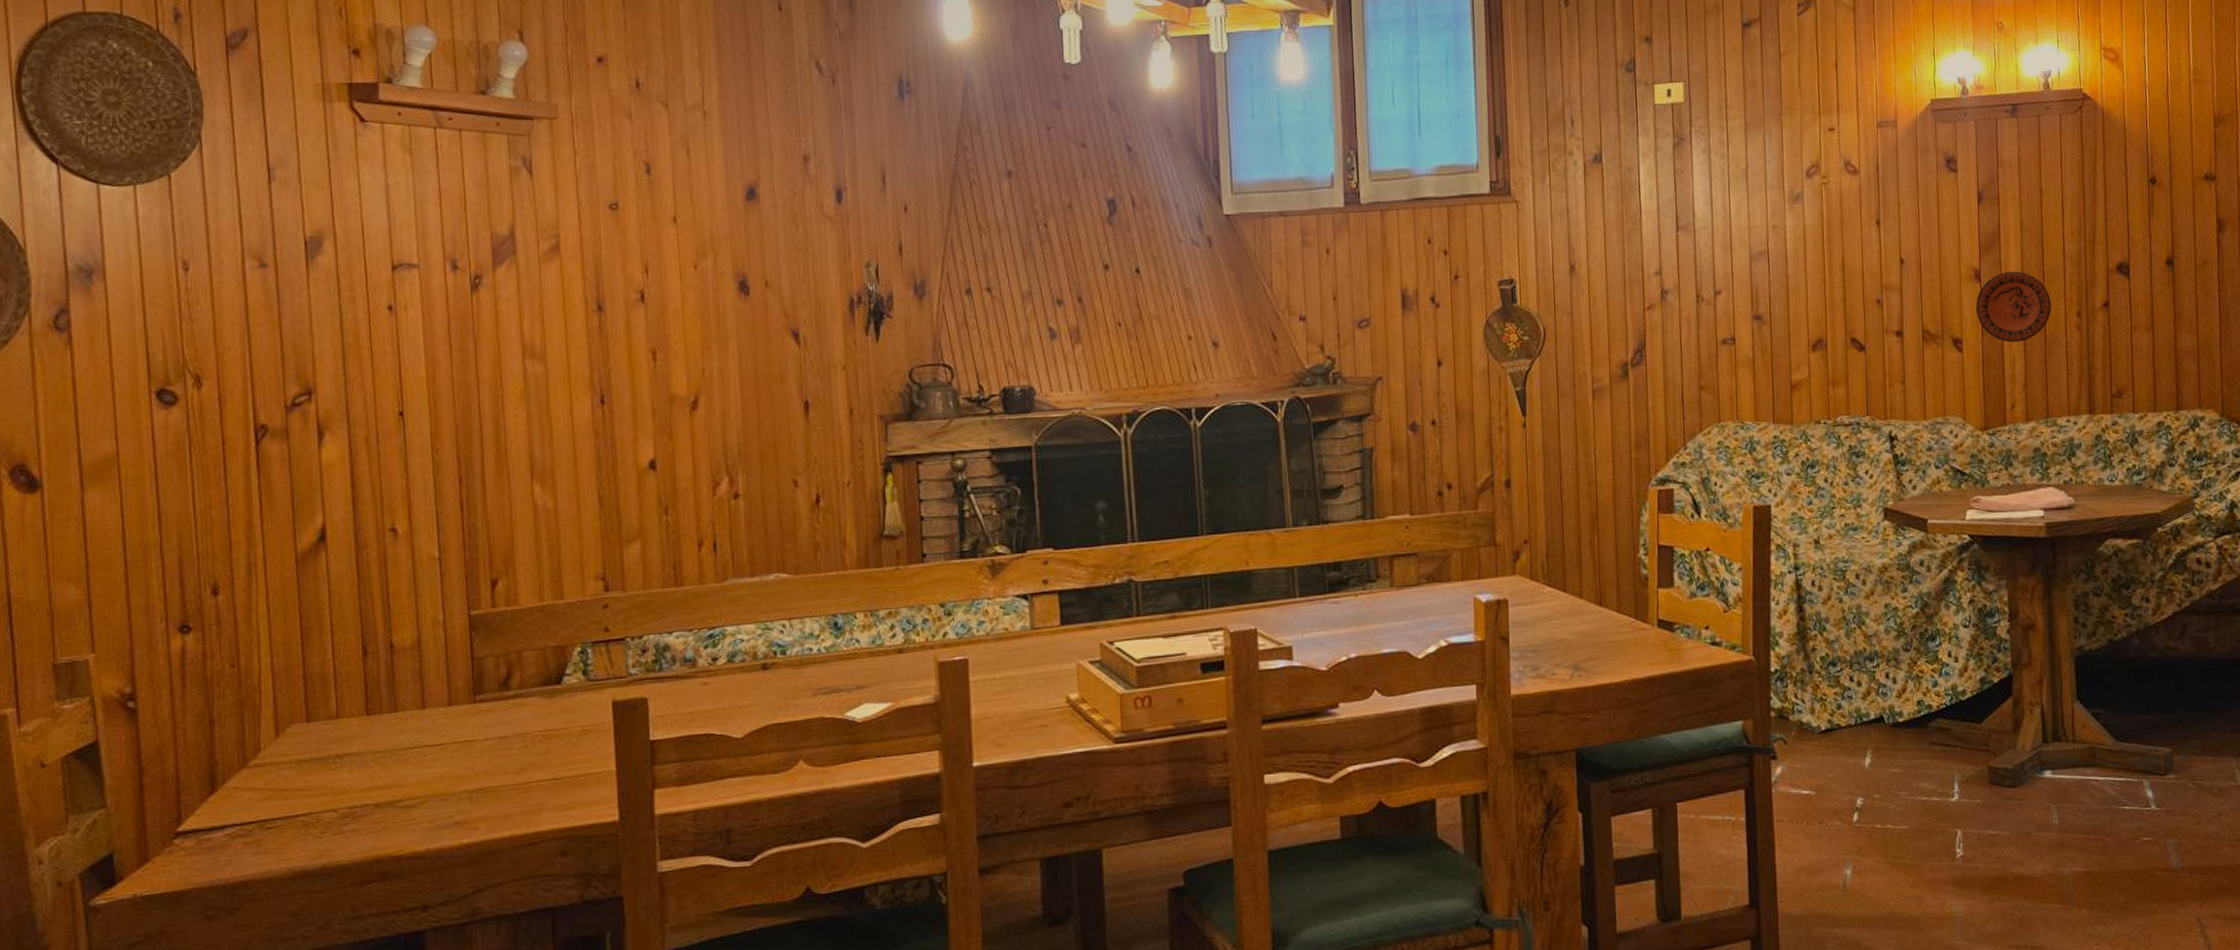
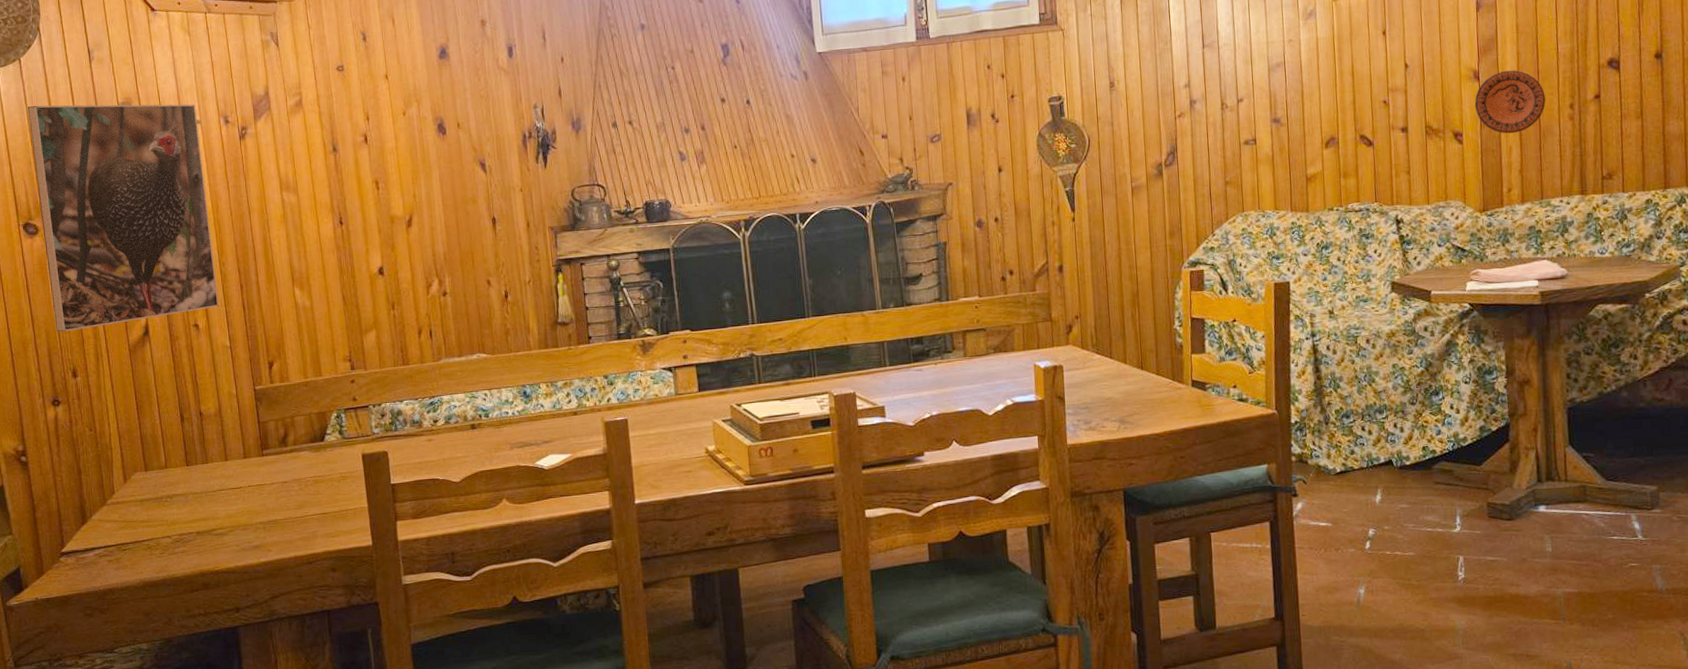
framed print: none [175,235,427,535] -> present [27,104,219,333]

